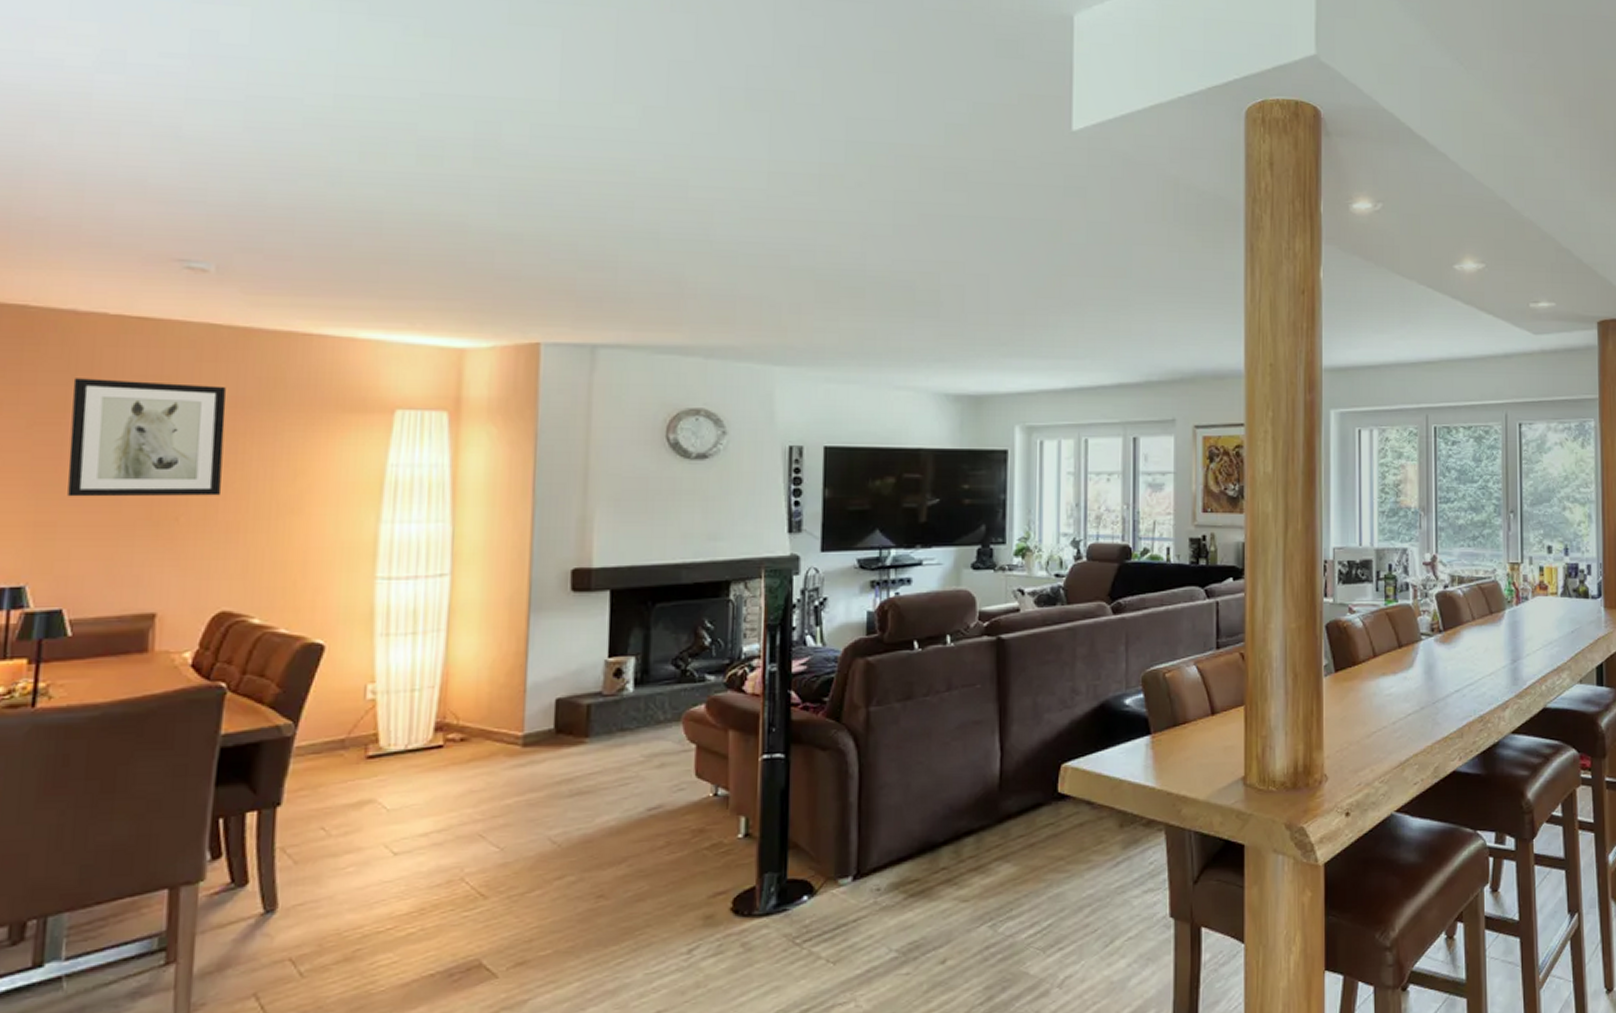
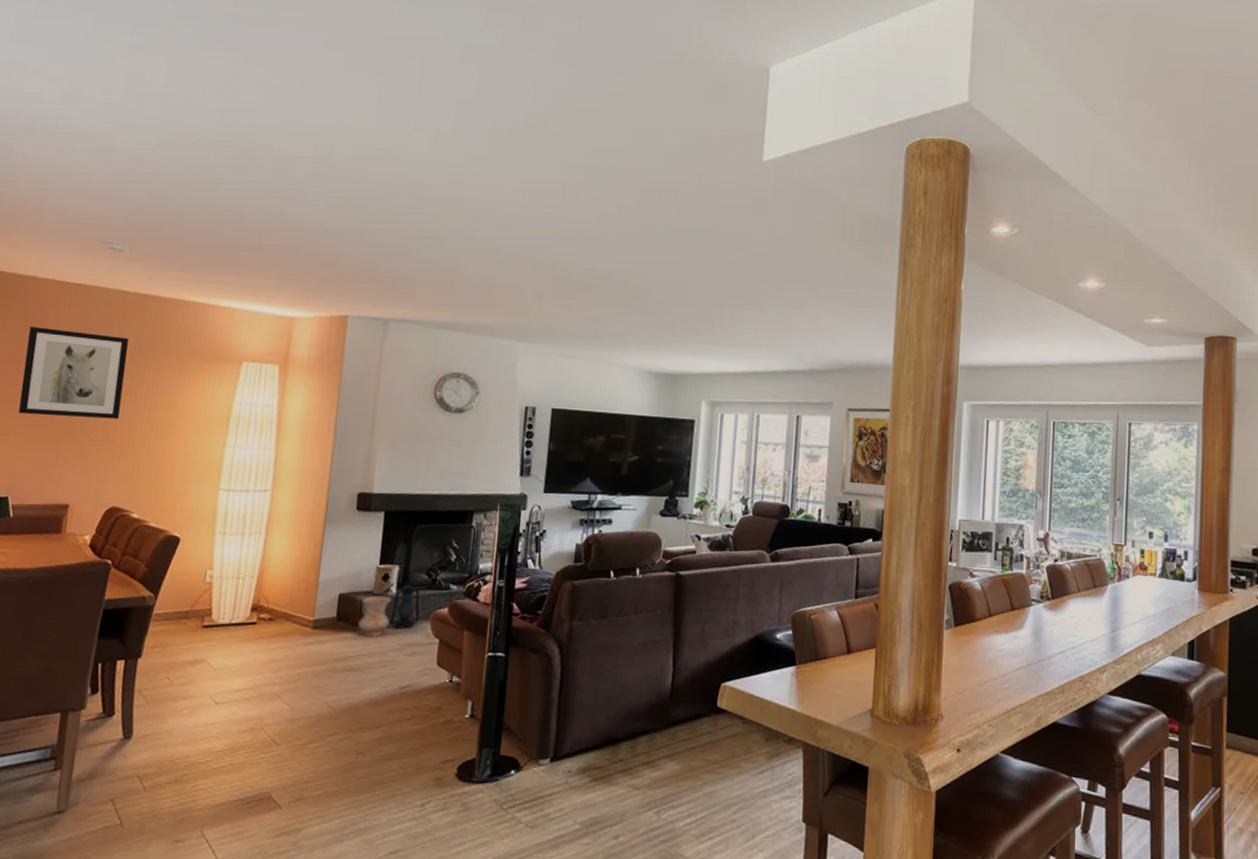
ceramic jug: none [585,698,629,750] -> present [358,596,392,637]
lantern: none [627,681,673,736] -> present [389,586,425,629]

